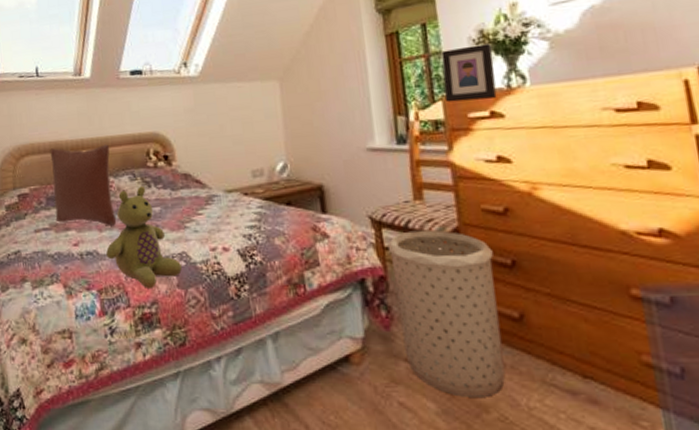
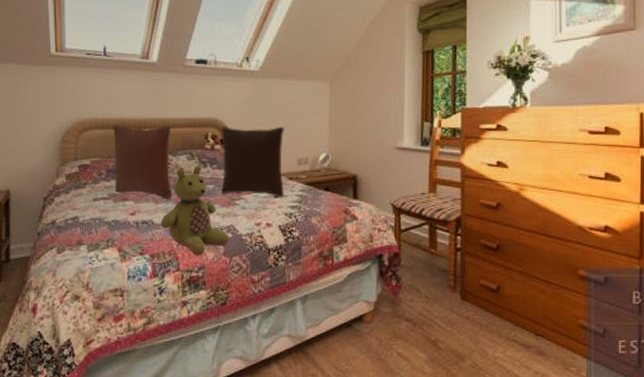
pillow: none [163,135,240,218] -> present [221,126,284,198]
laundry basket: present [387,229,506,397] -> none [403,217,484,349]
picture frame: present [441,43,497,103] -> none [463,68,505,114]

